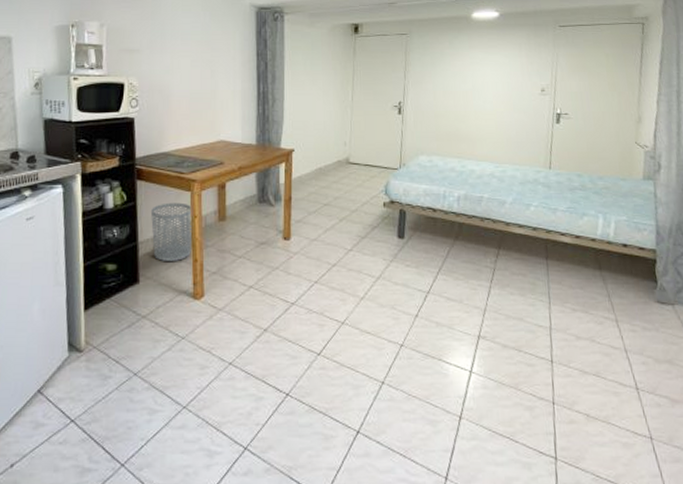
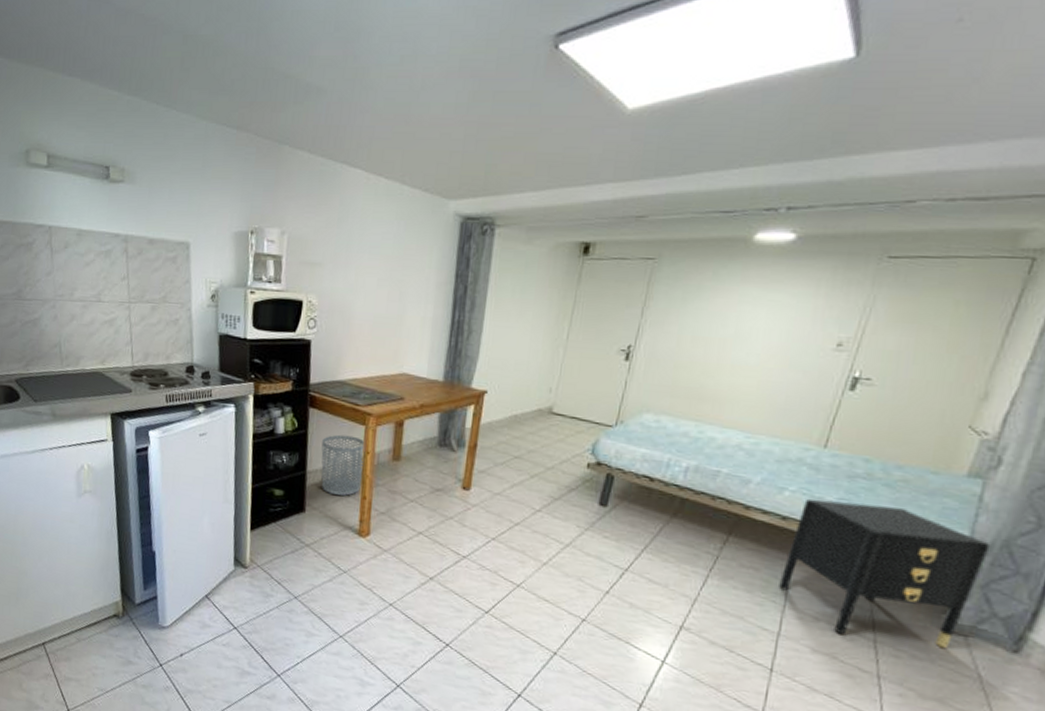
nightstand: none [542,210,670,320] -> present [779,498,991,648]

